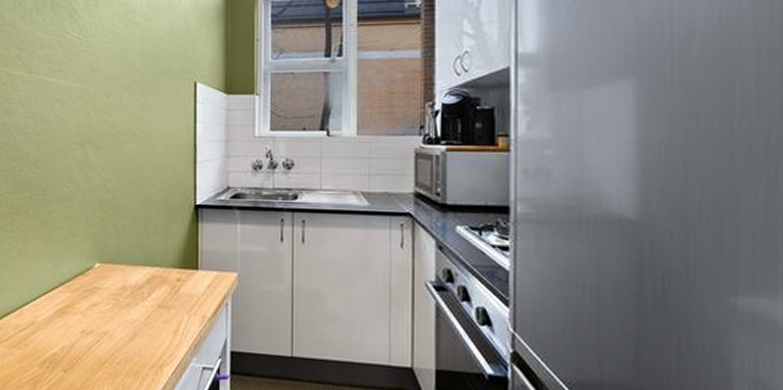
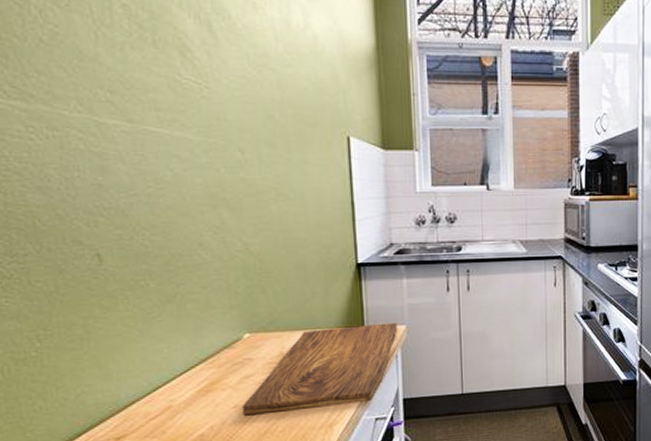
cutting board: none [88,267,229,348] -> present [242,322,397,416]

